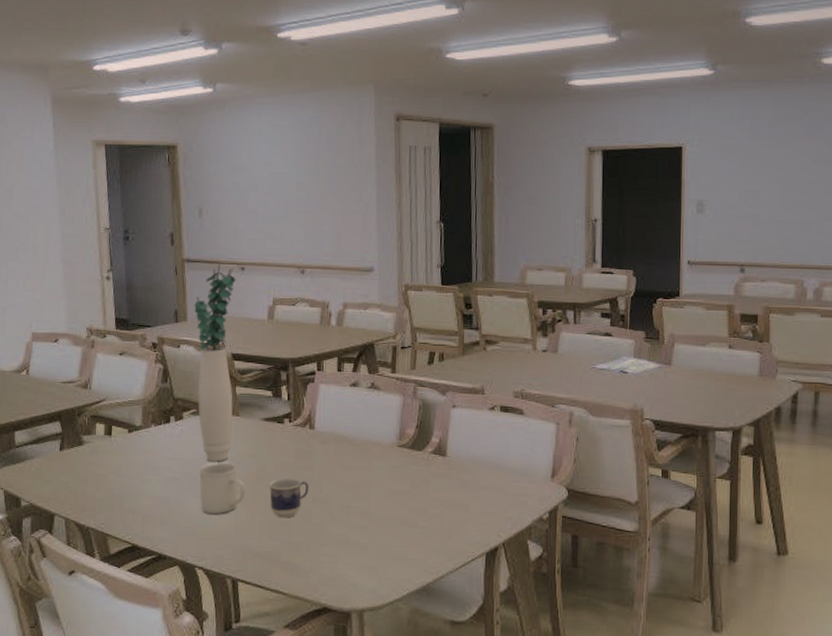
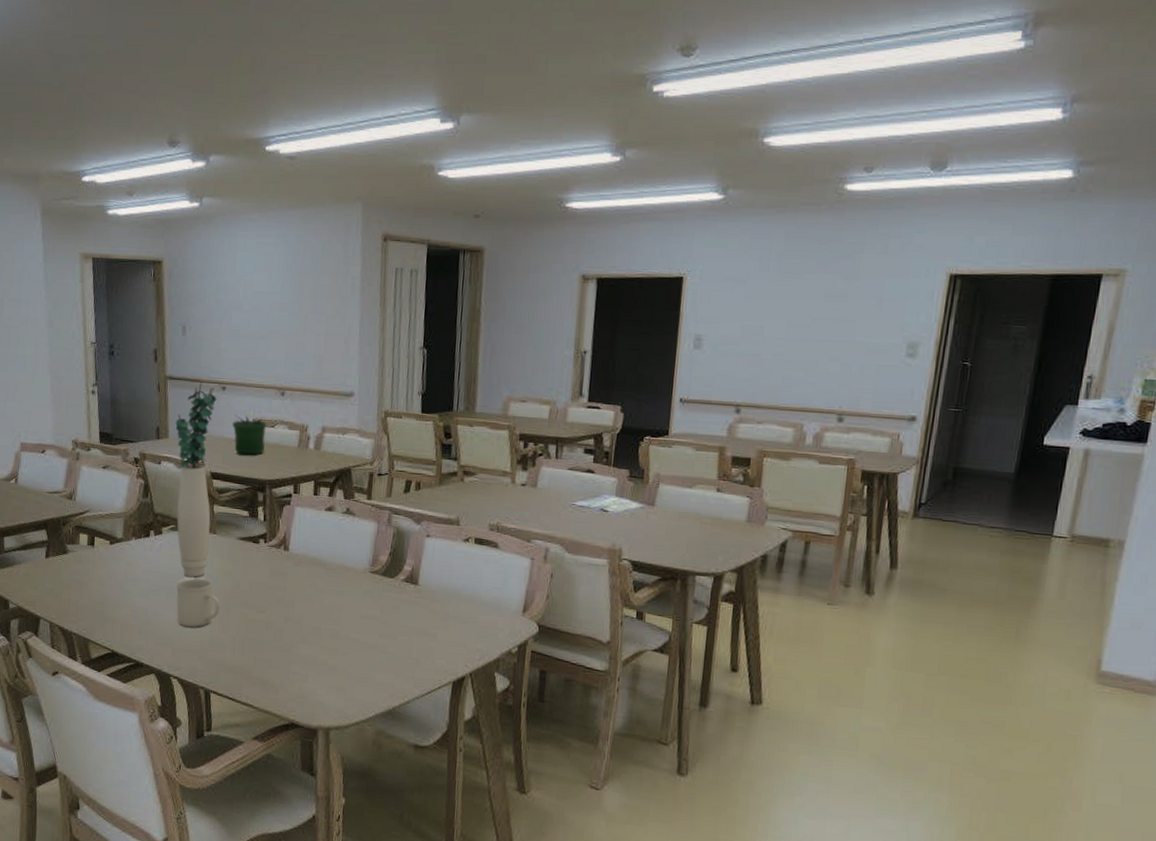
planter: none [252,294,289,335] -> present [232,414,269,456]
cup: present [269,477,309,518] -> none [242,596,282,636]

